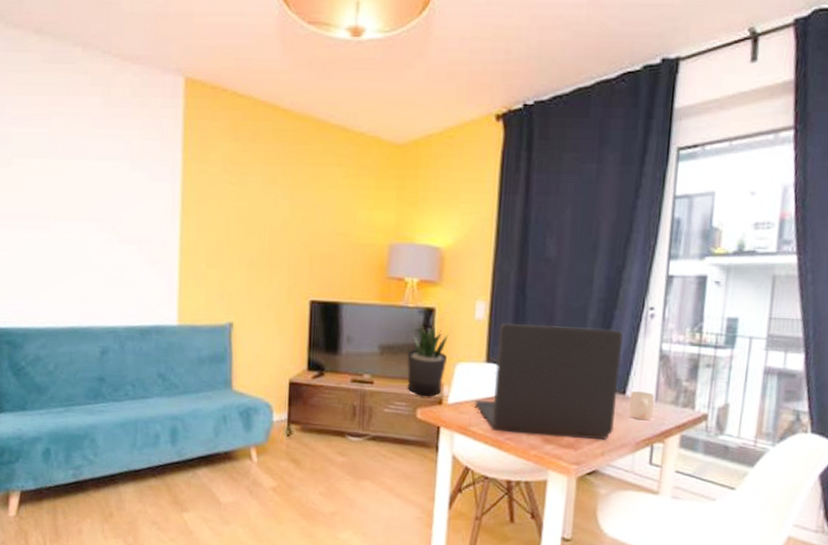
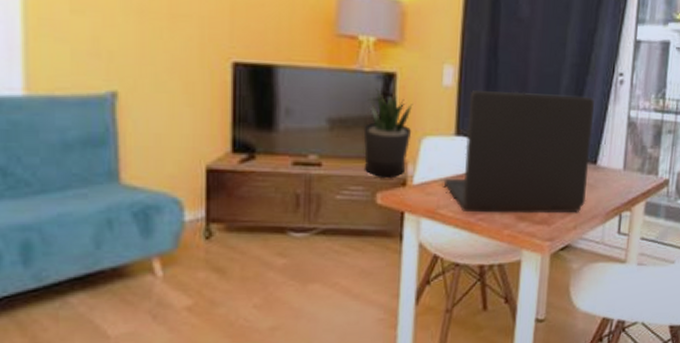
mug: present [628,390,655,421] -> none [599,159,624,190]

